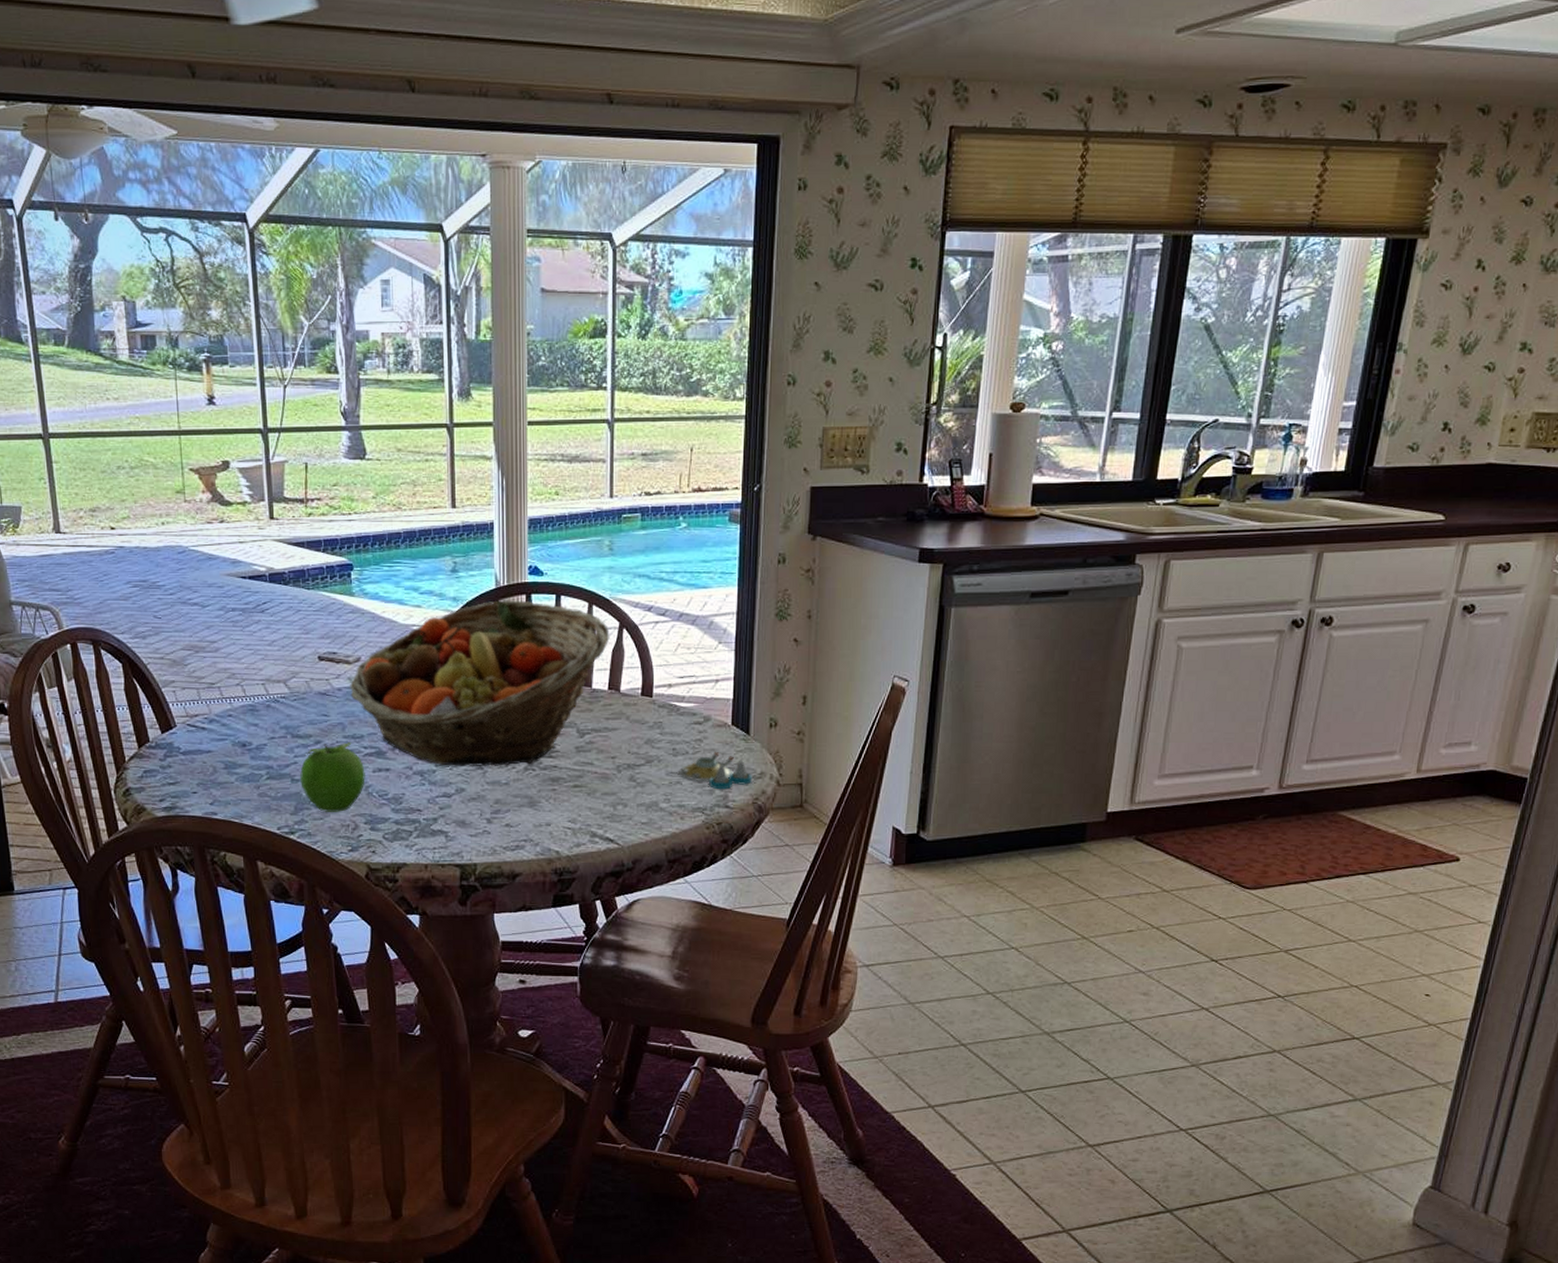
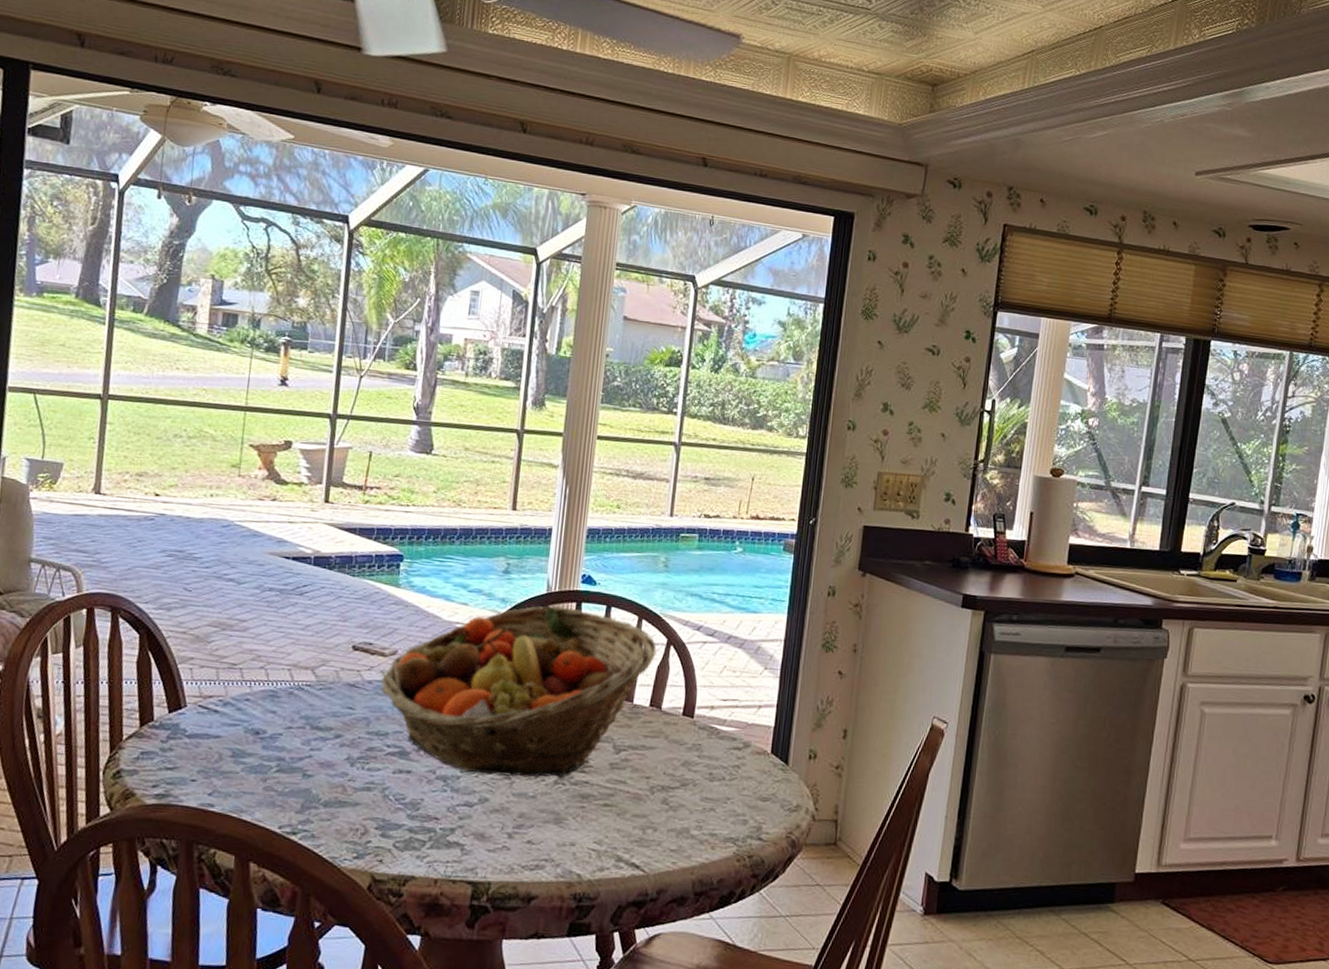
fruit: present [300,742,365,812] -> none [312,738,385,814]
salt and pepper shaker set: present [679,751,753,790] -> none [713,779,788,821]

